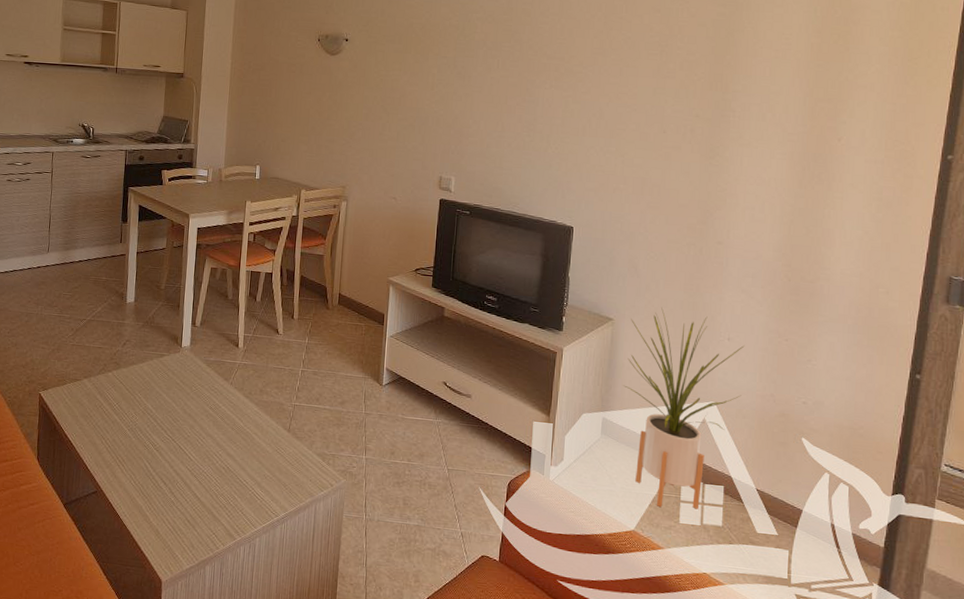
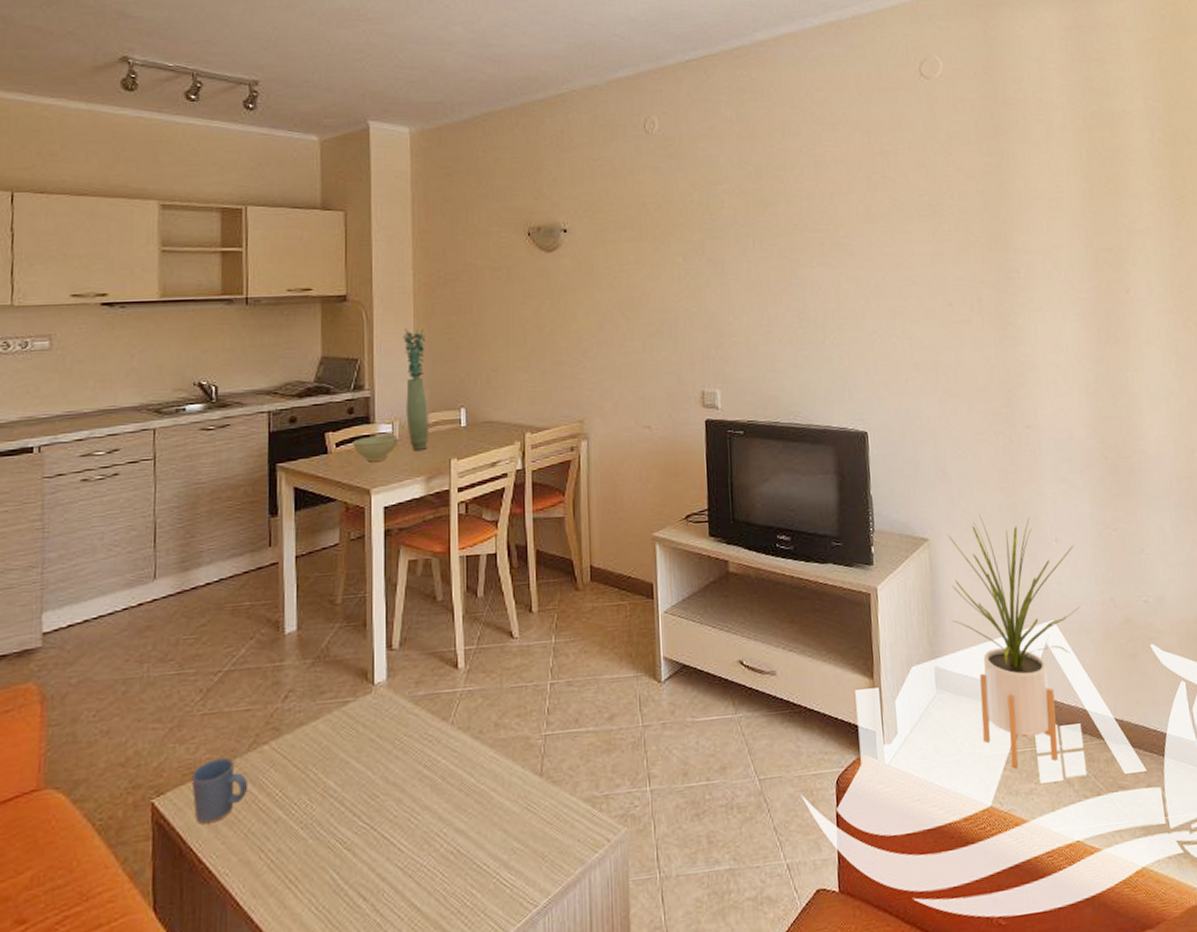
mug: none [63,374,98,414] -> present [191,758,249,824]
bowl: none [180,177,211,196] -> present [353,435,398,462]
vase: none [217,102,236,192] -> present [403,328,429,450]

